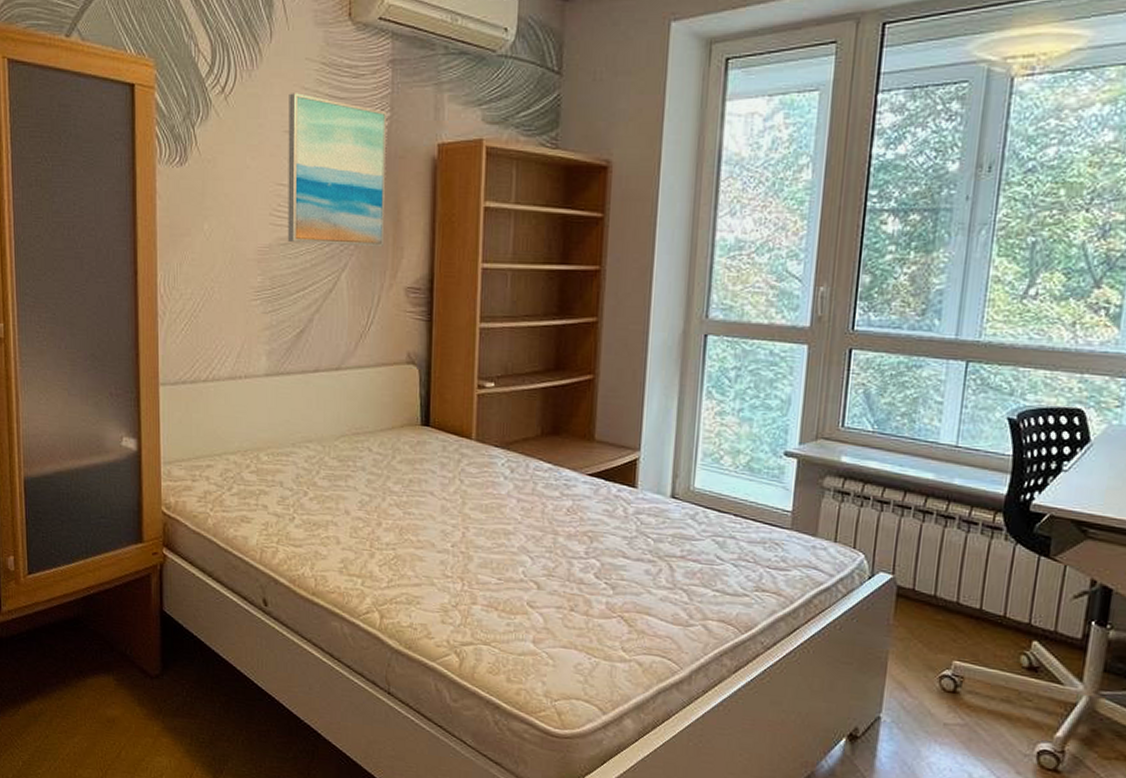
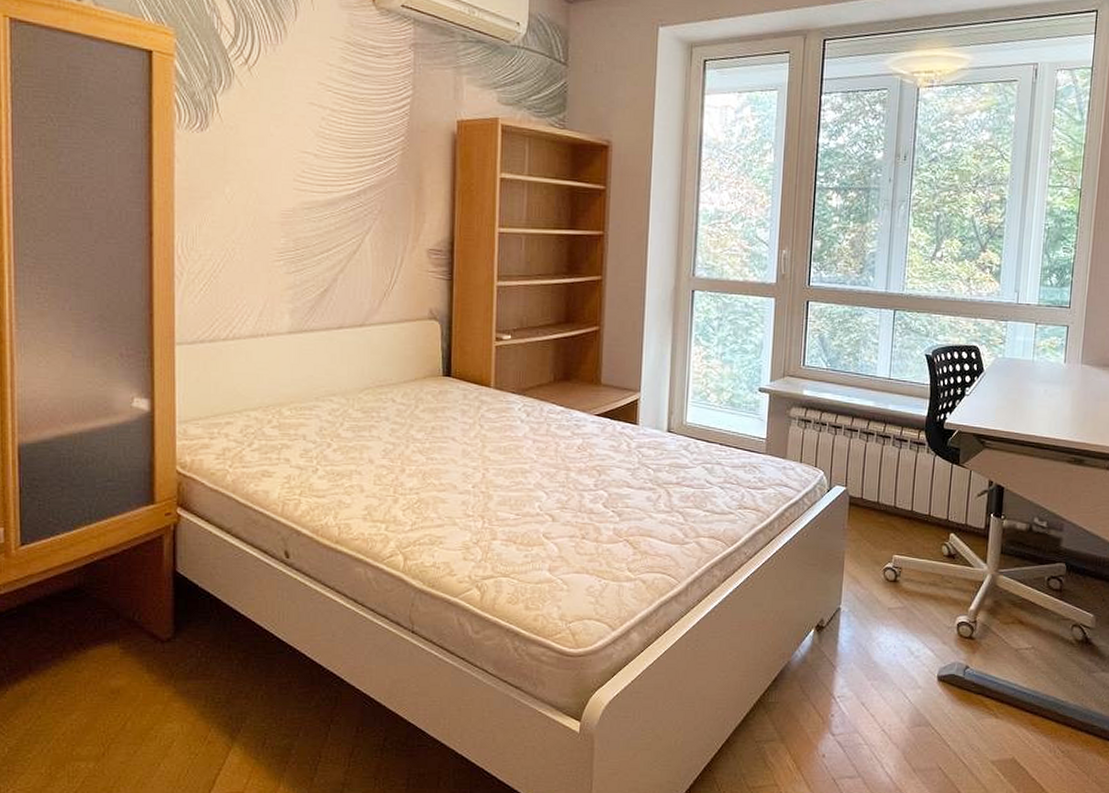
wall art: present [287,93,388,248] -> none [312,68,410,213]

